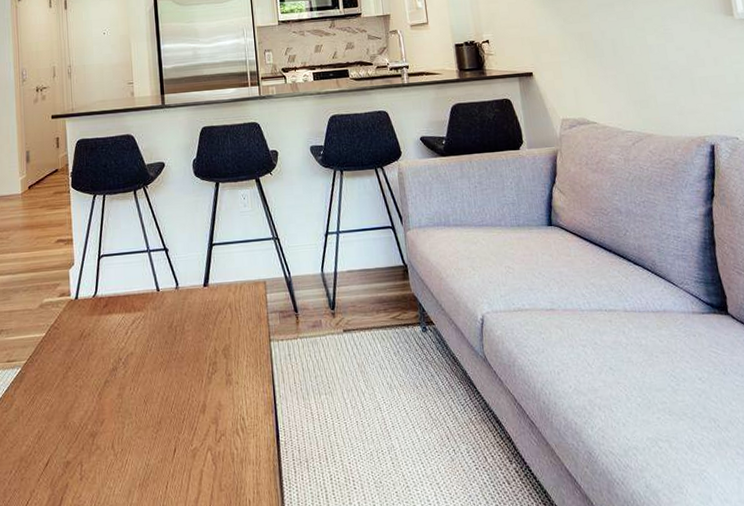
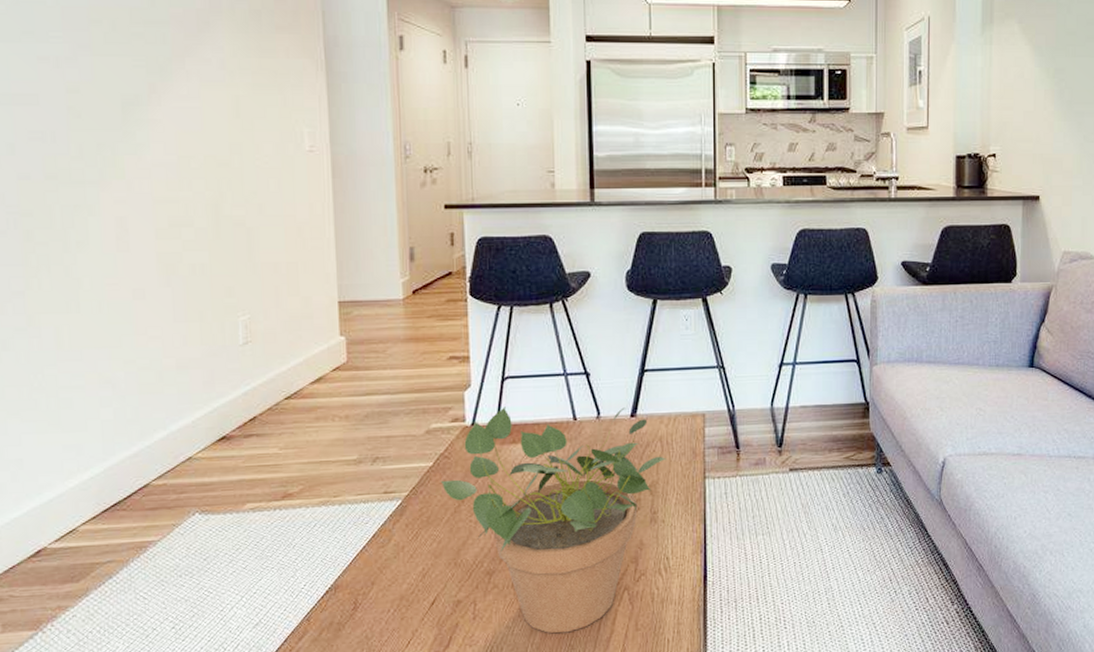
potted plant: none [51,278,236,495] -> present [440,407,666,634]

